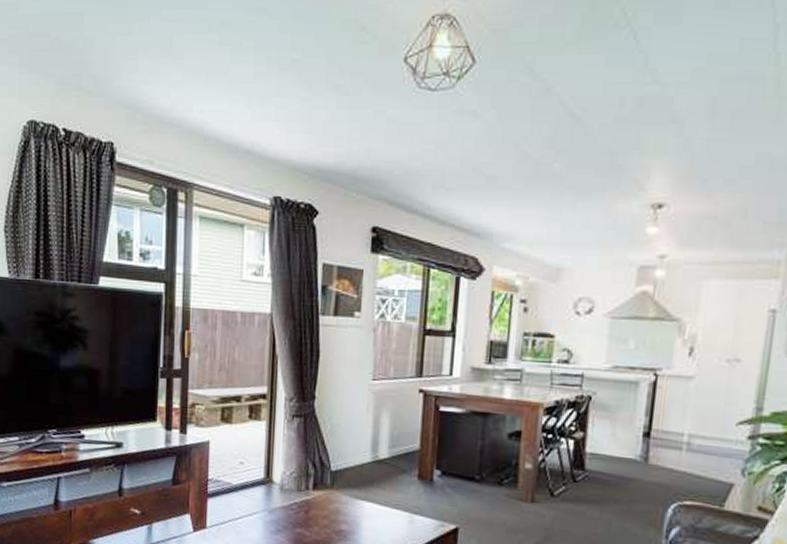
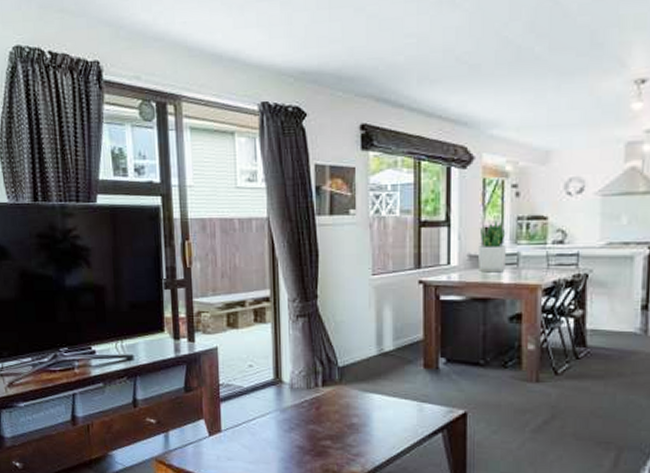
planter: none [481,335,511,388] -> present [479,221,506,273]

